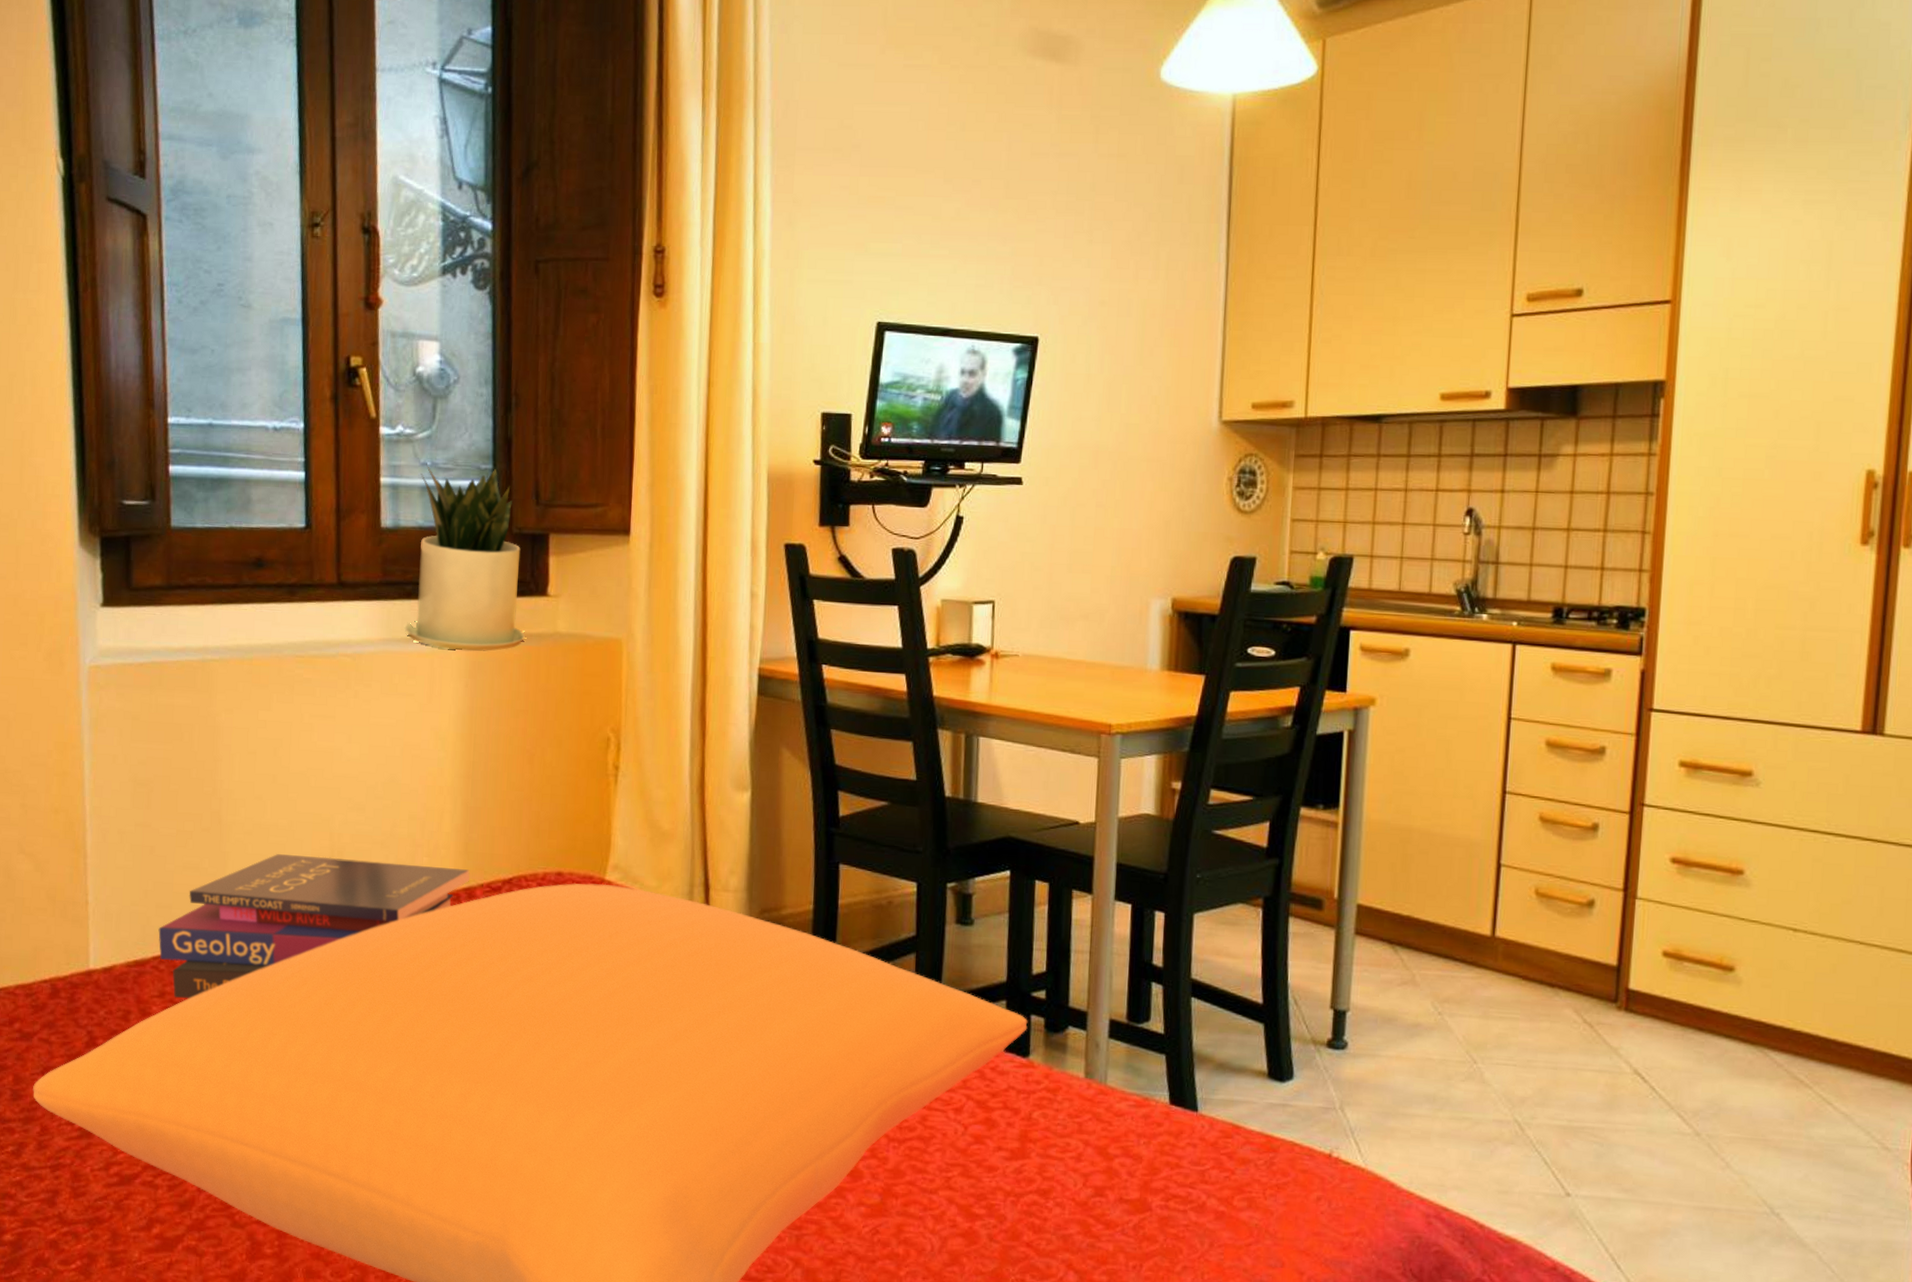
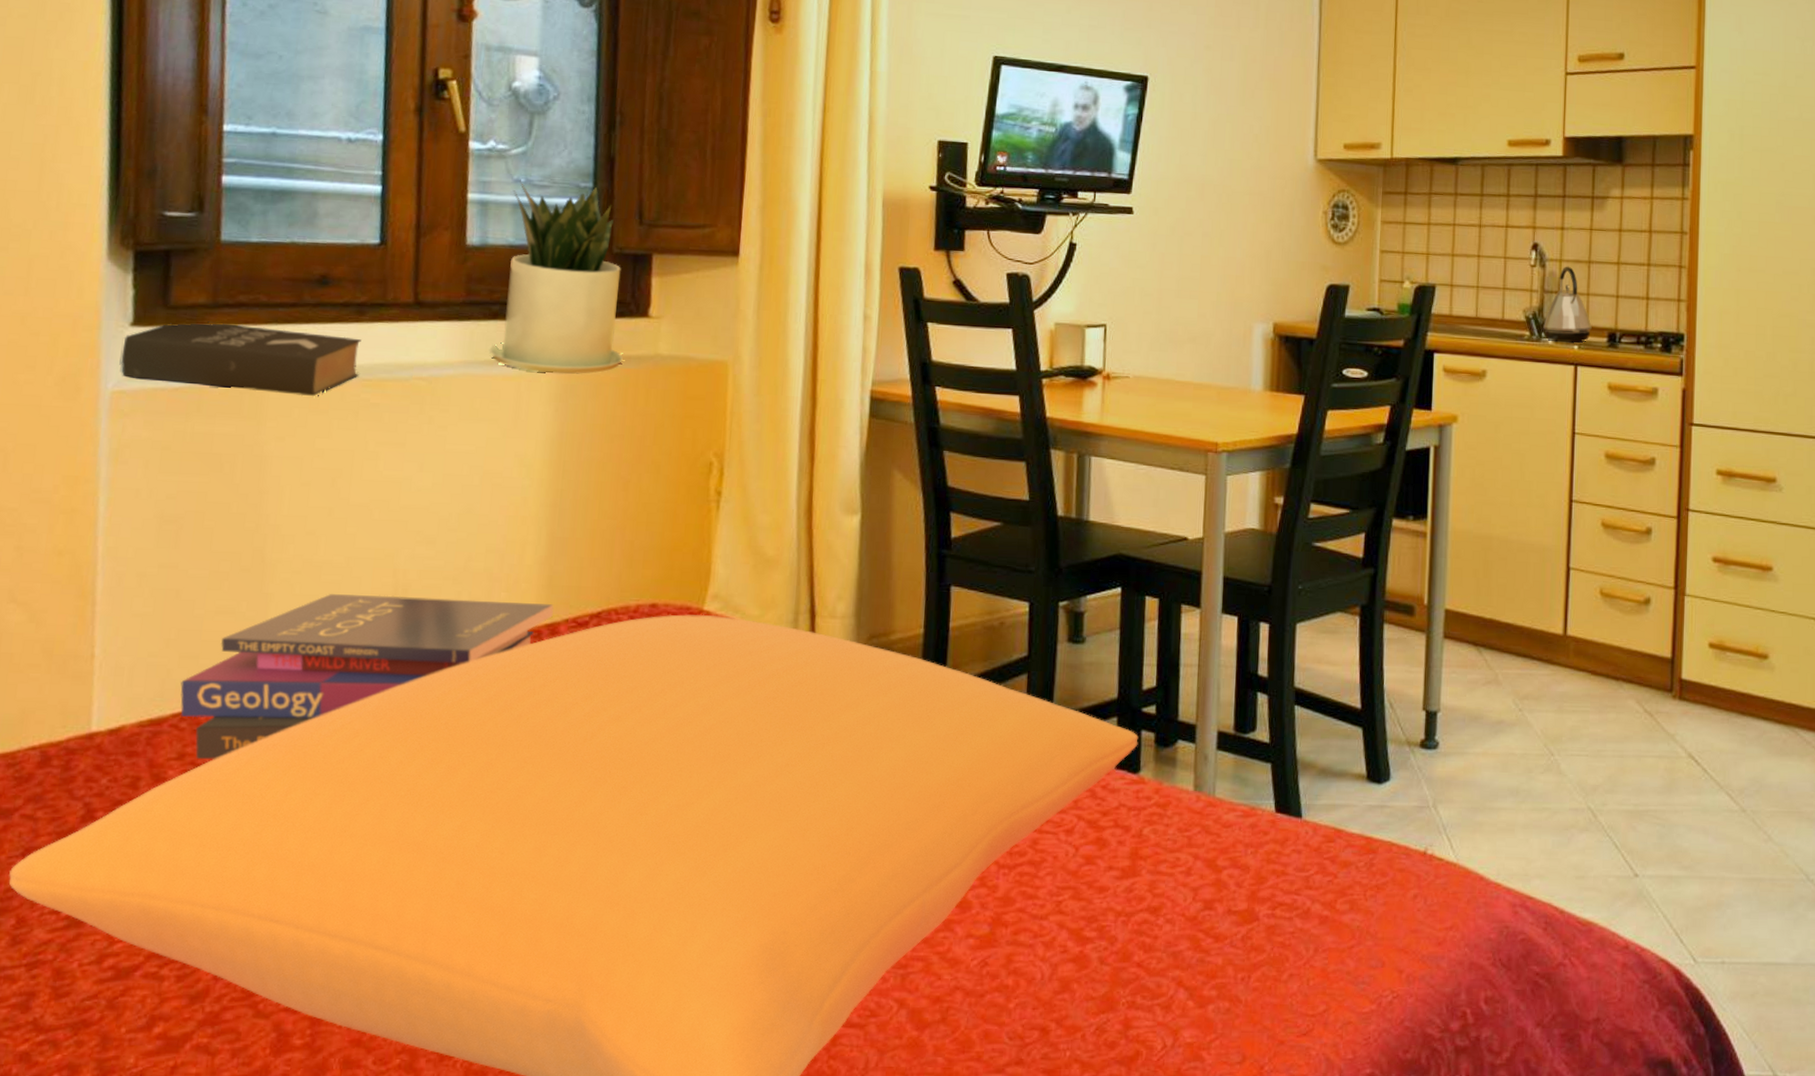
book: none [95,602,293,672] -> present [121,321,361,397]
kettle: none [1477,533,1535,619] -> present [1543,266,1592,343]

